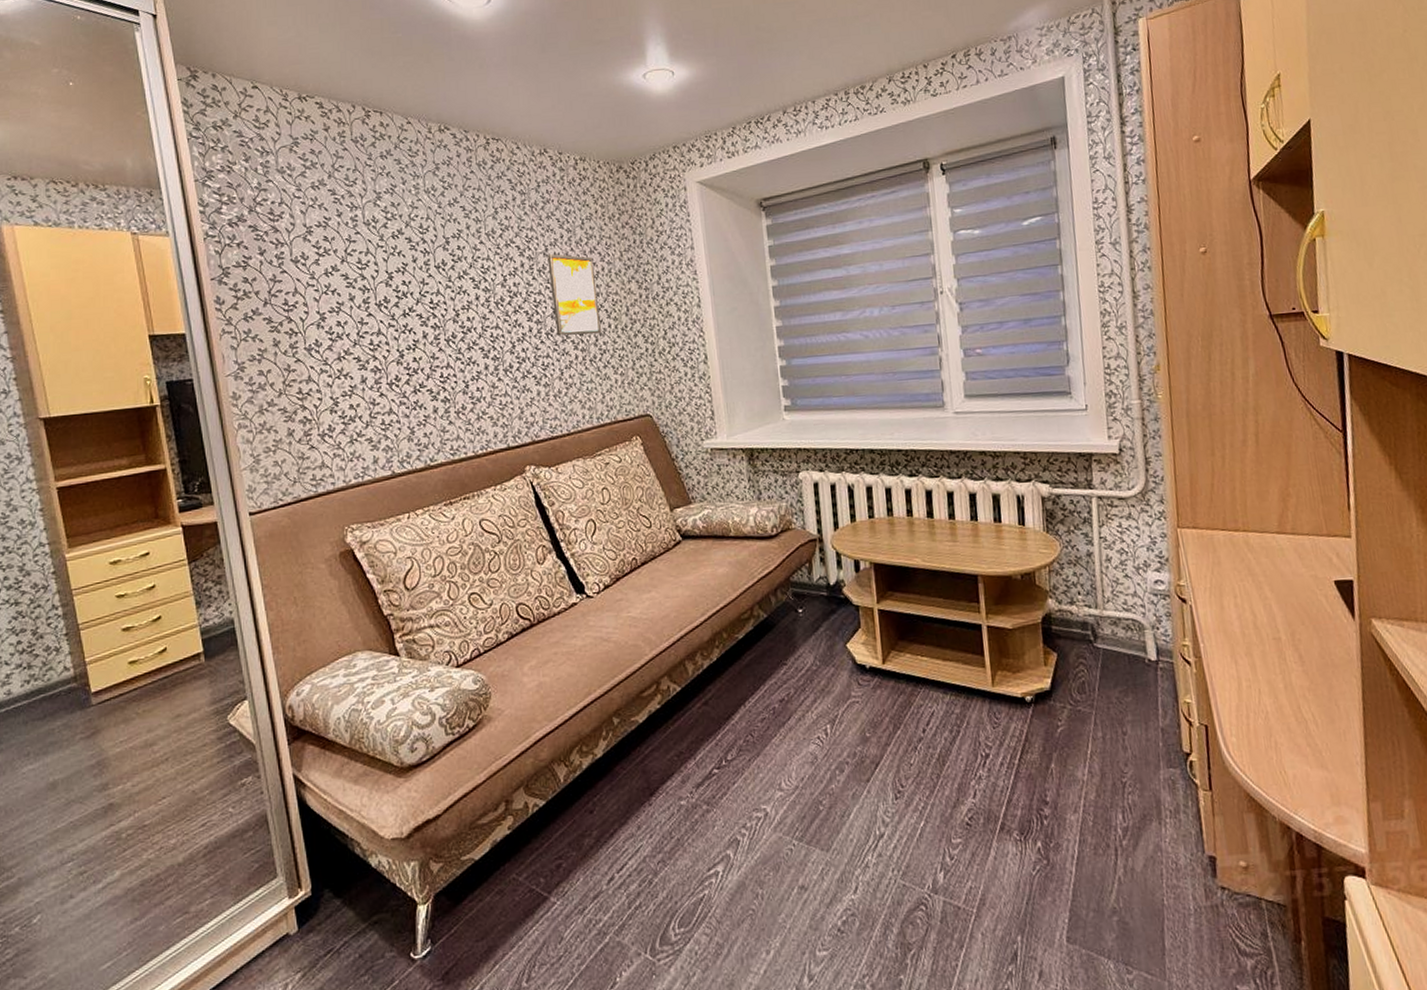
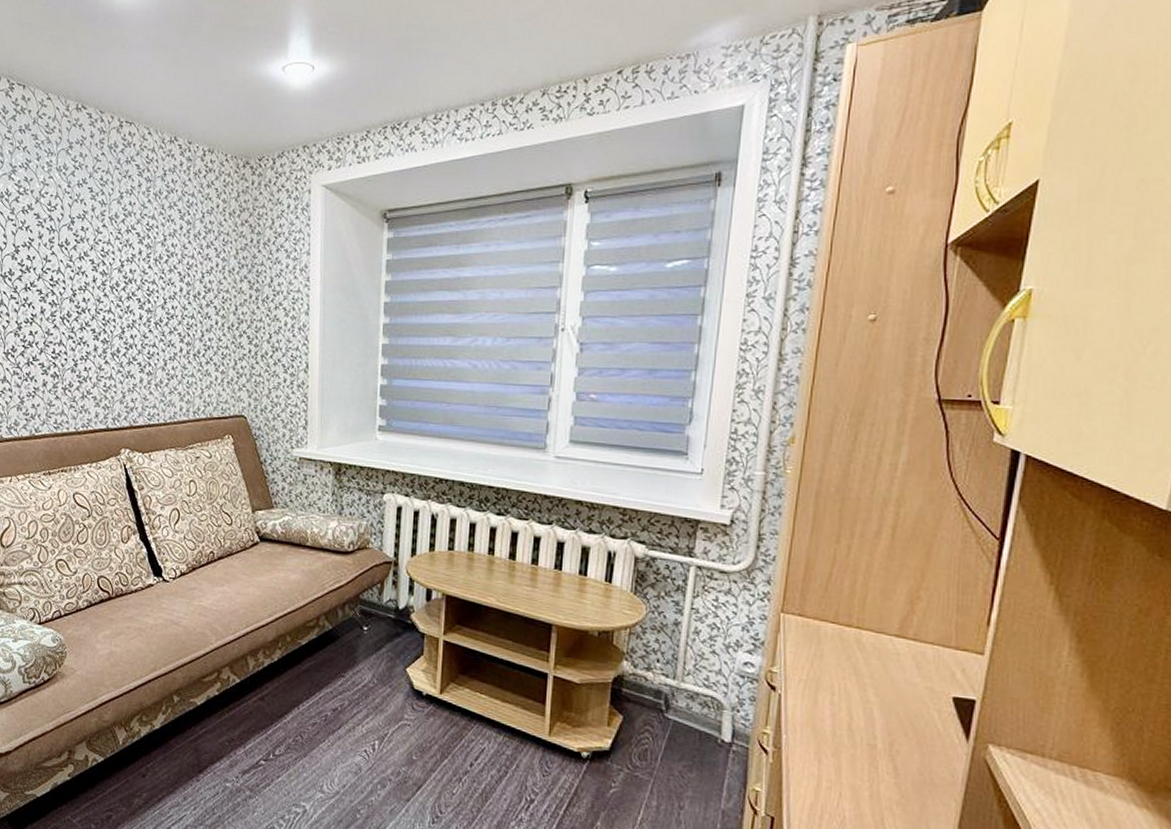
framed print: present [547,254,602,336] -> none [164,245,209,330]

